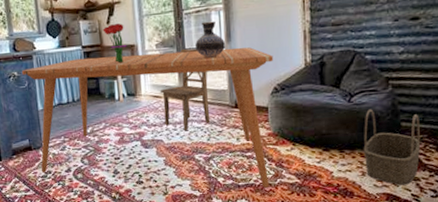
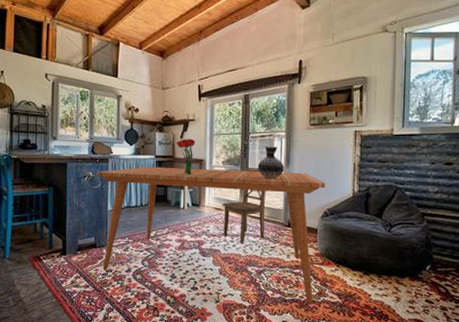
basket: present [363,109,421,186] -> none [399,240,450,313]

